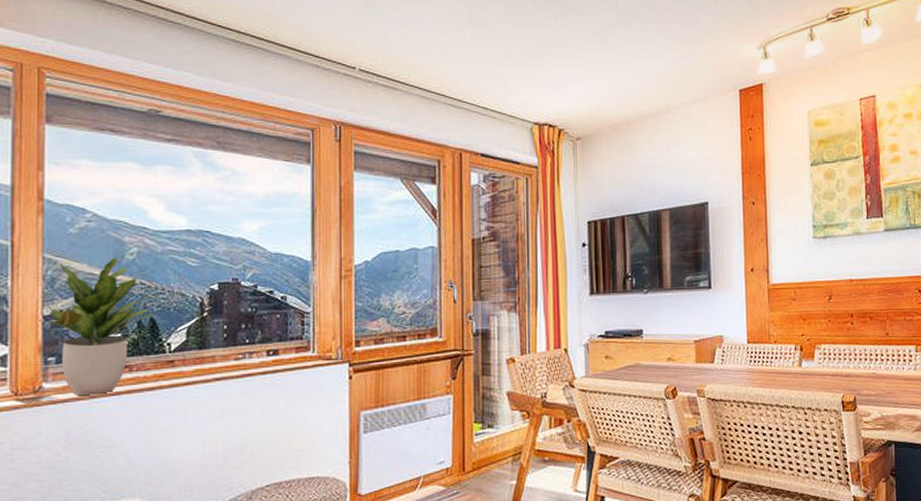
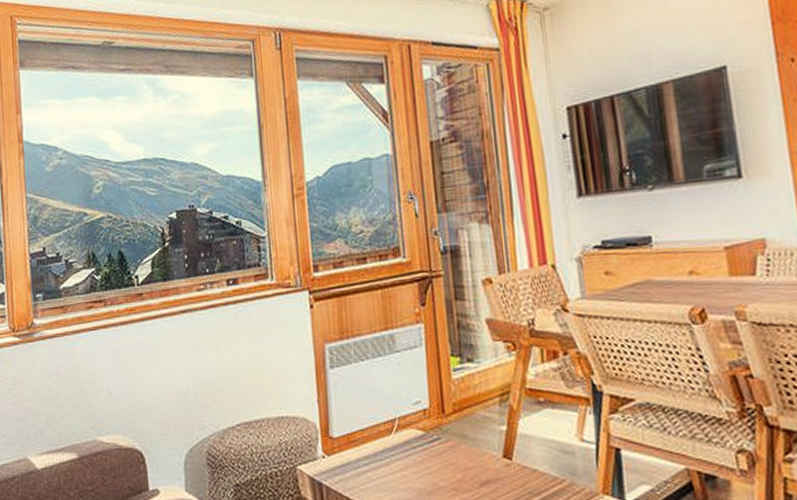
potted plant: present [39,258,155,396] -> none [27,192,123,332]

